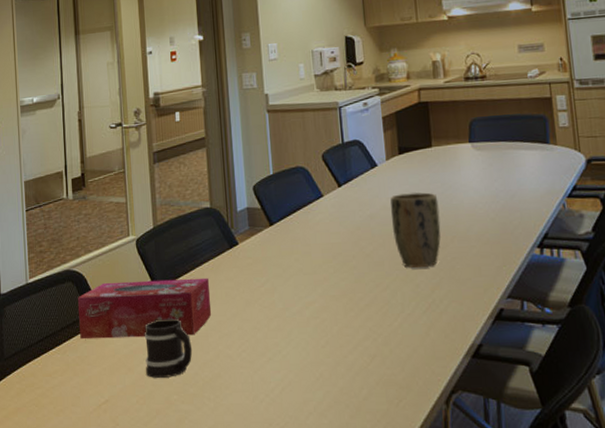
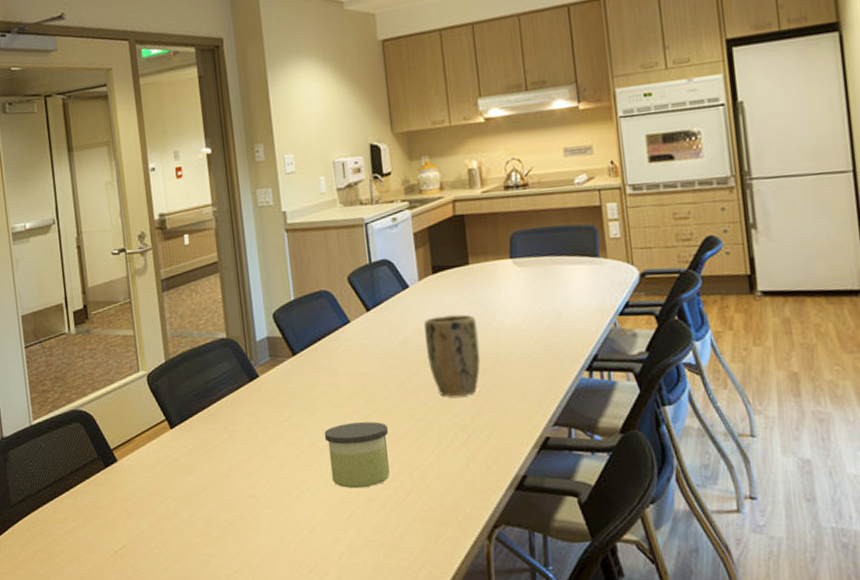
tissue box: present [77,277,212,340] -> none [86,413,233,483]
mug: present [144,318,193,378] -> none [160,458,214,521]
candle: none [296,289,356,352] -> present [324,421,390,489]

